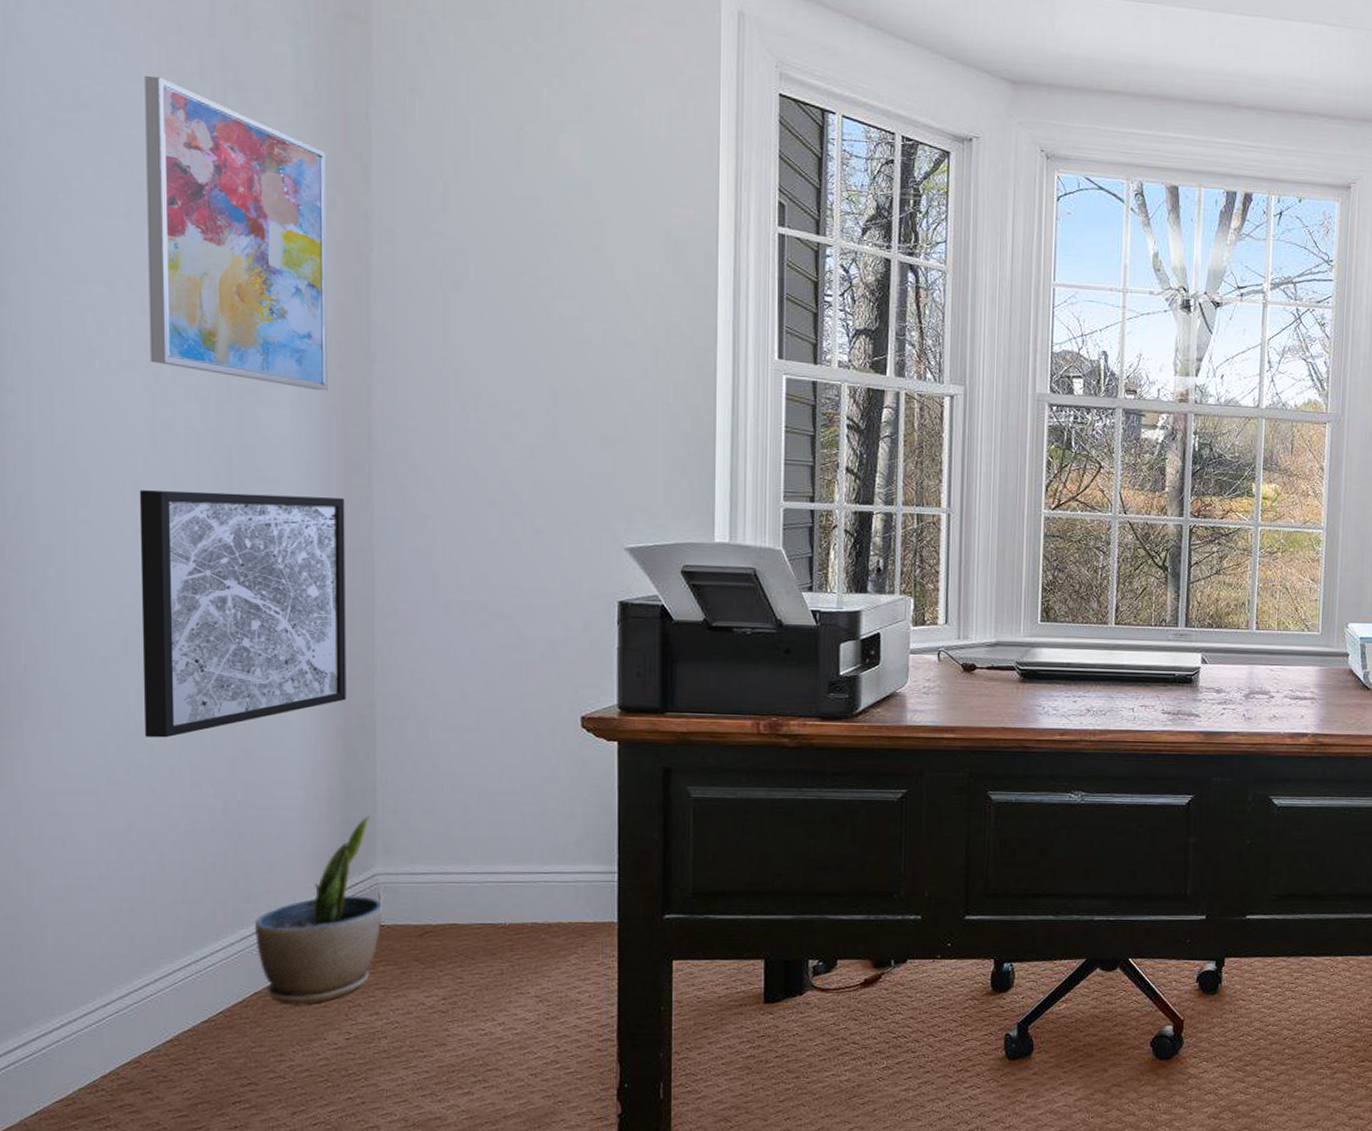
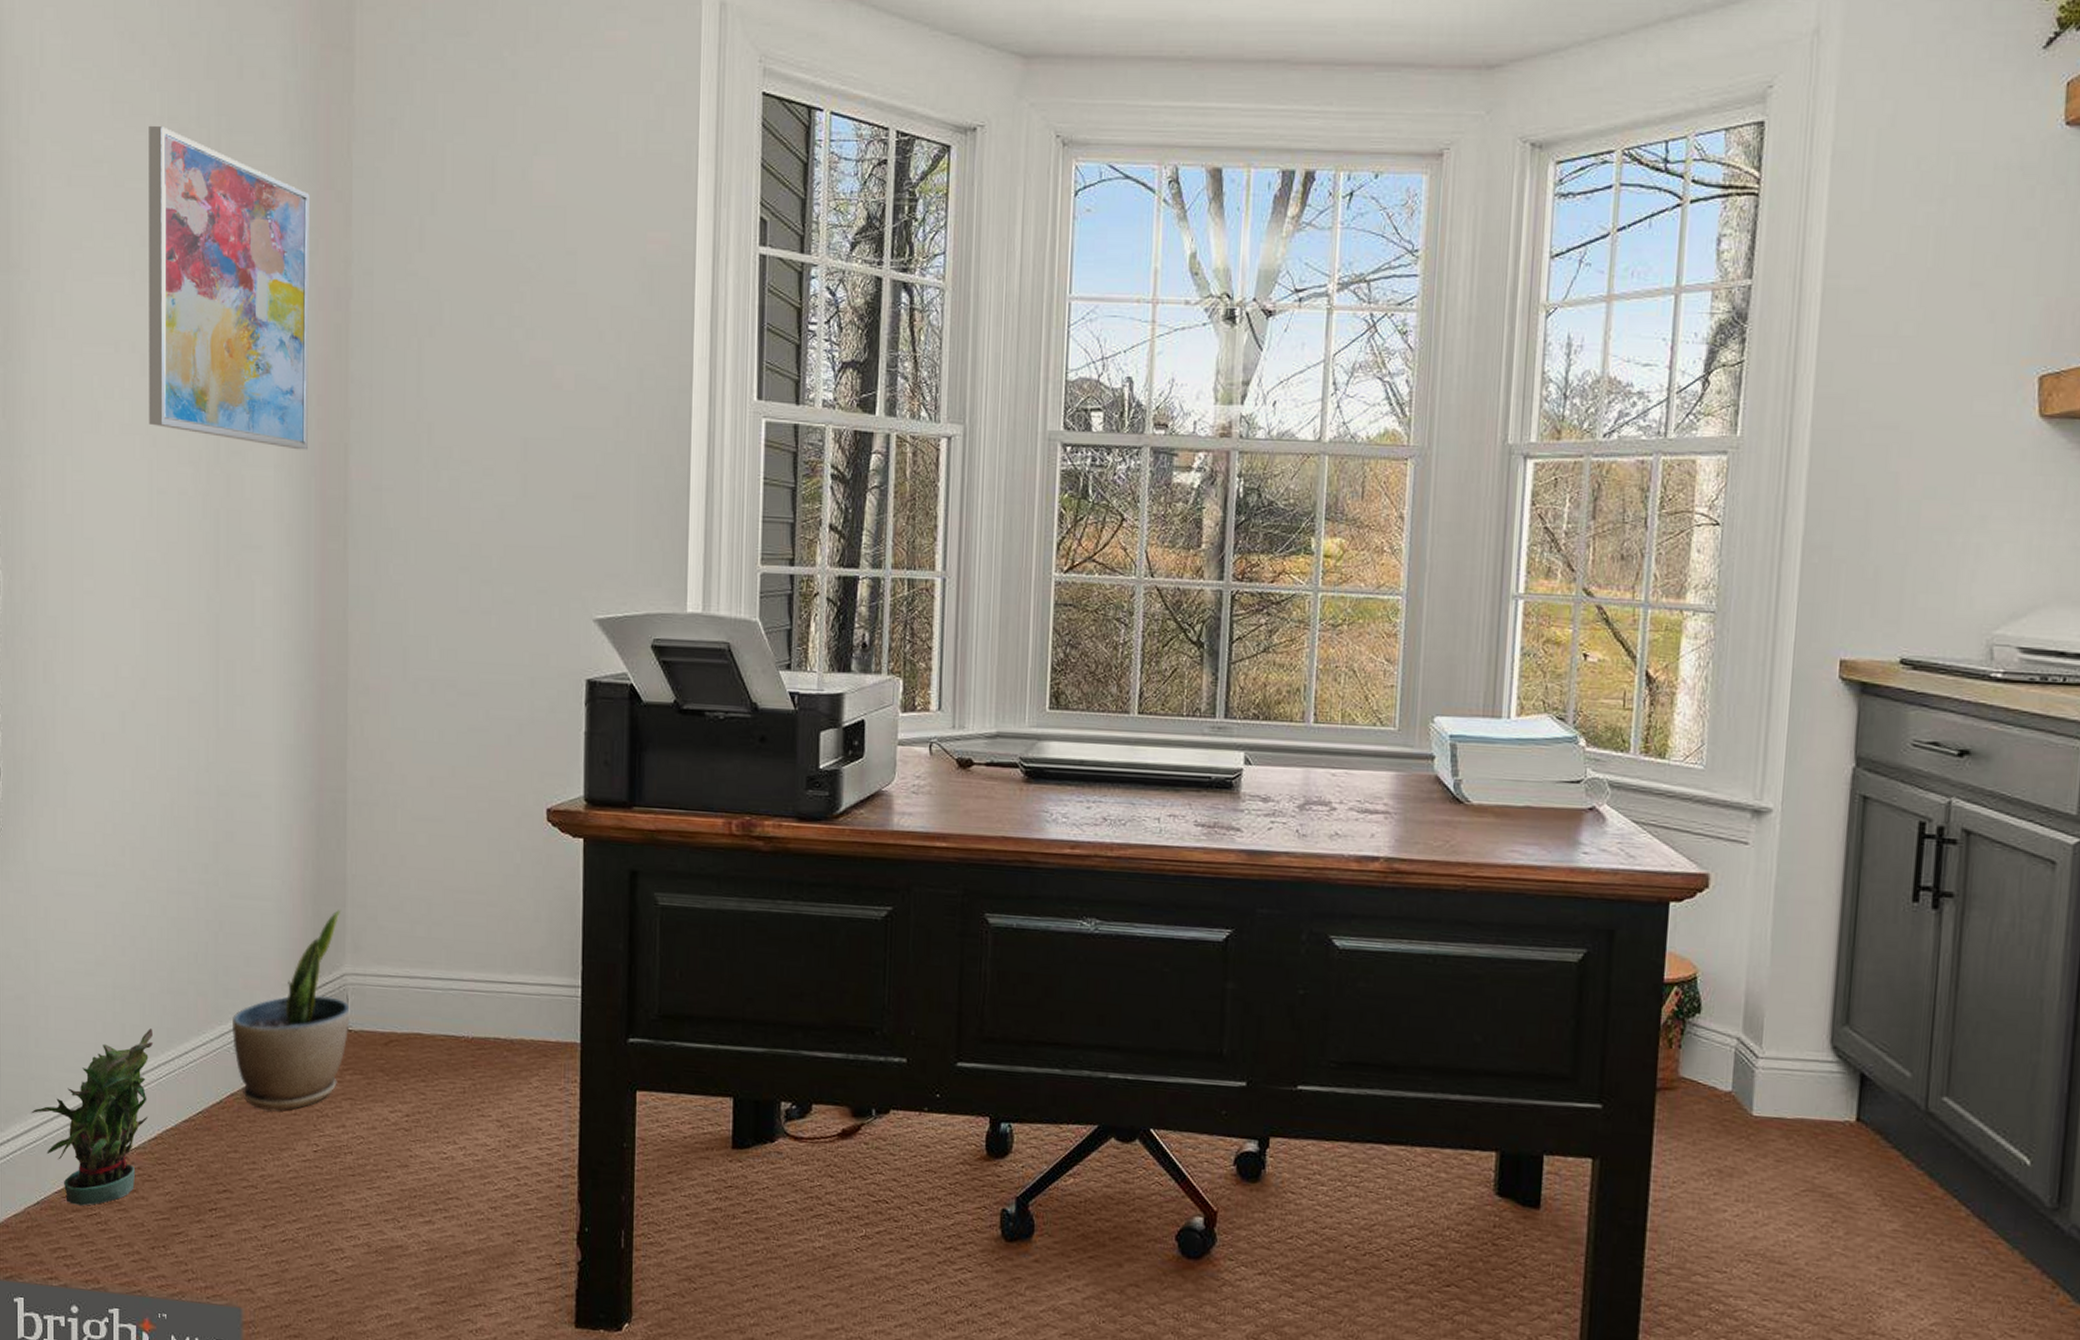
potted plant: none [26,937,167,1112] -> present [31,1028,154,1206]
wall art: present [139,490,346,738] -> none [137,558,322,819]

